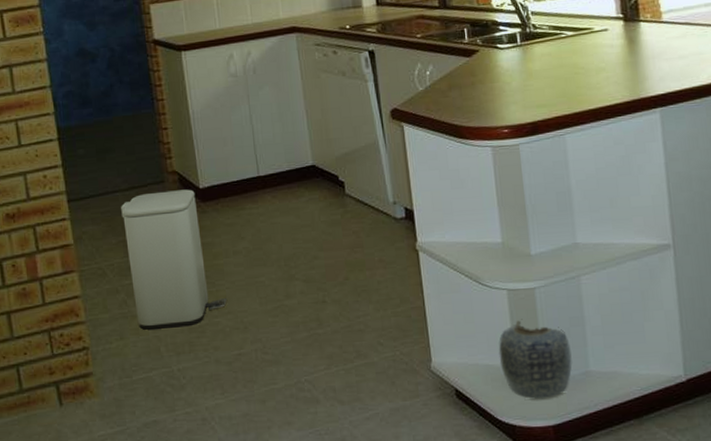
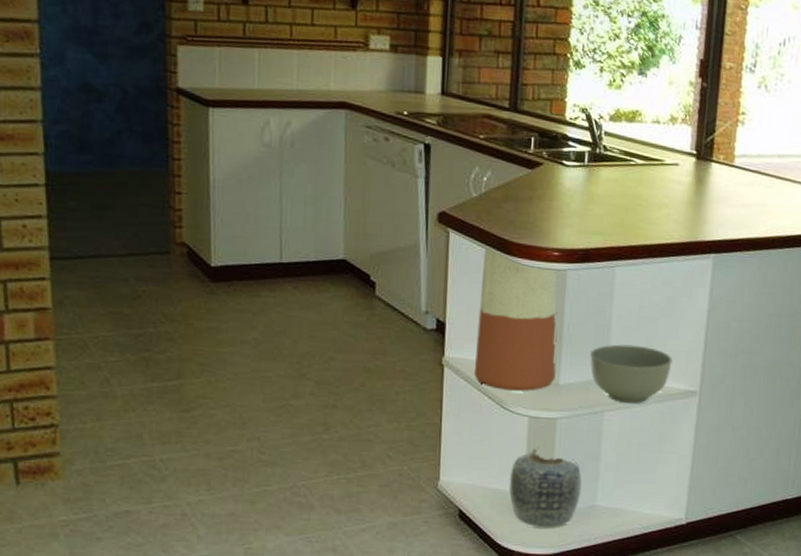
pedal bin: present [121,189,228,330] -> none [114,263,228,415]
vase: none [438,133,526,267] -> present [475,245,559,391]
bowl: none [556,206,640,265] -> present [590,344,673,403]

